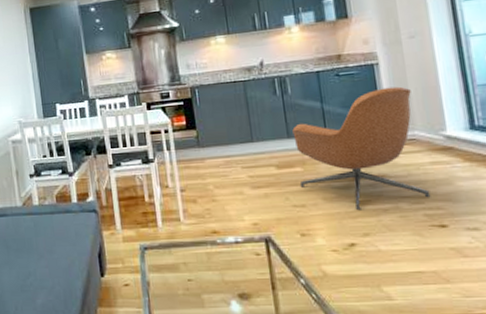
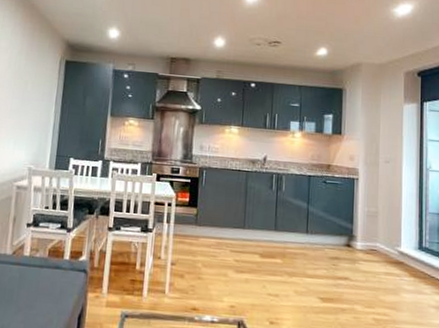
armchair: present [292,86,431,209] -> none [277,200,381,306]

